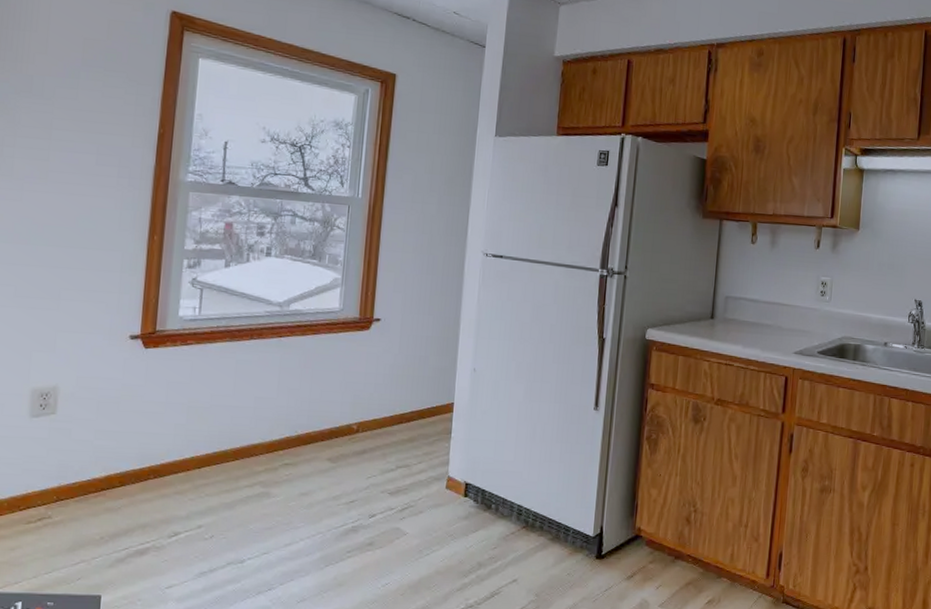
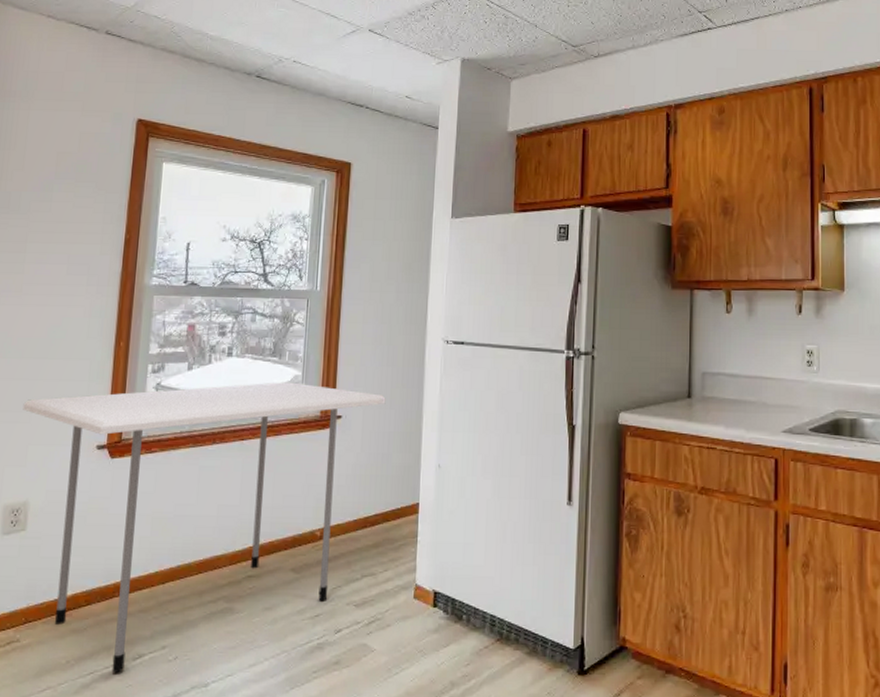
dining table: none [50,283,425,549] -> present [23,382,386,673]

